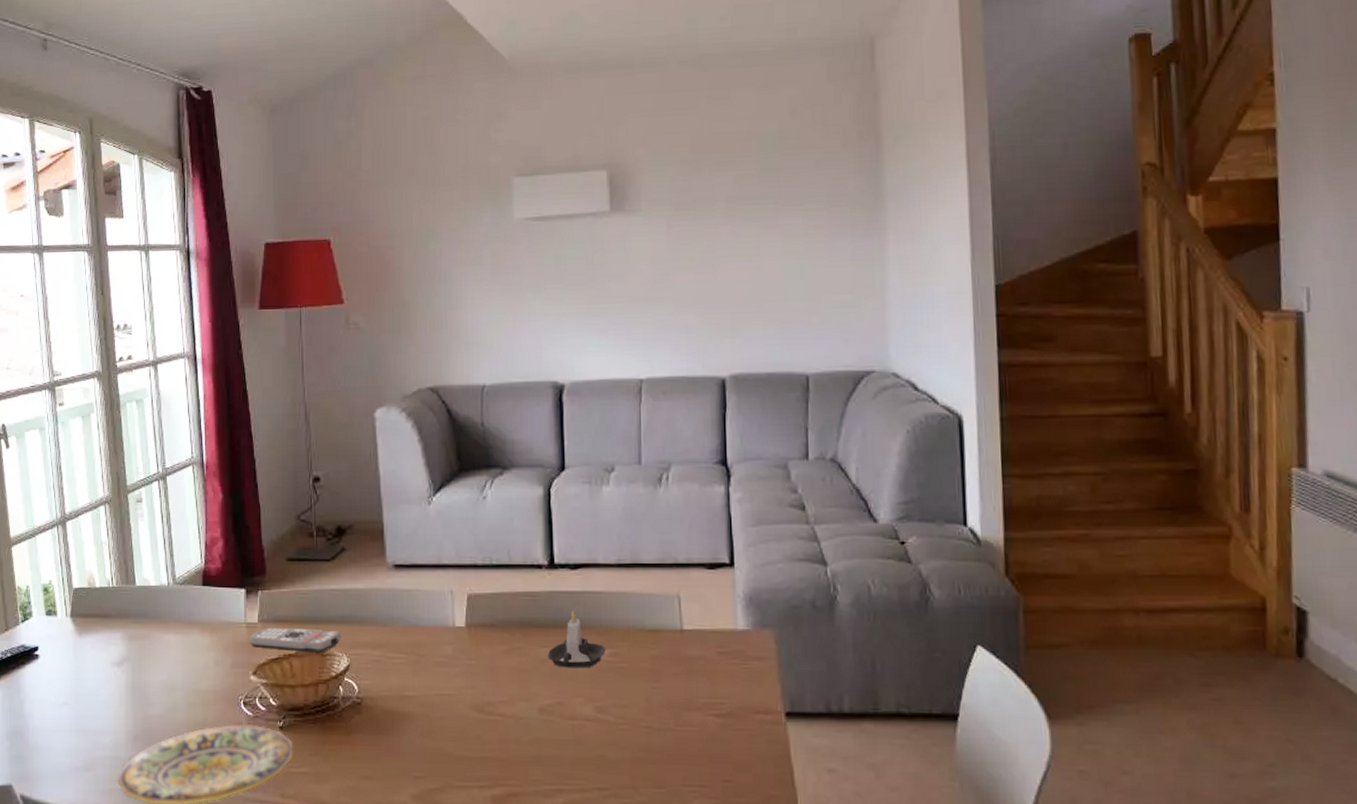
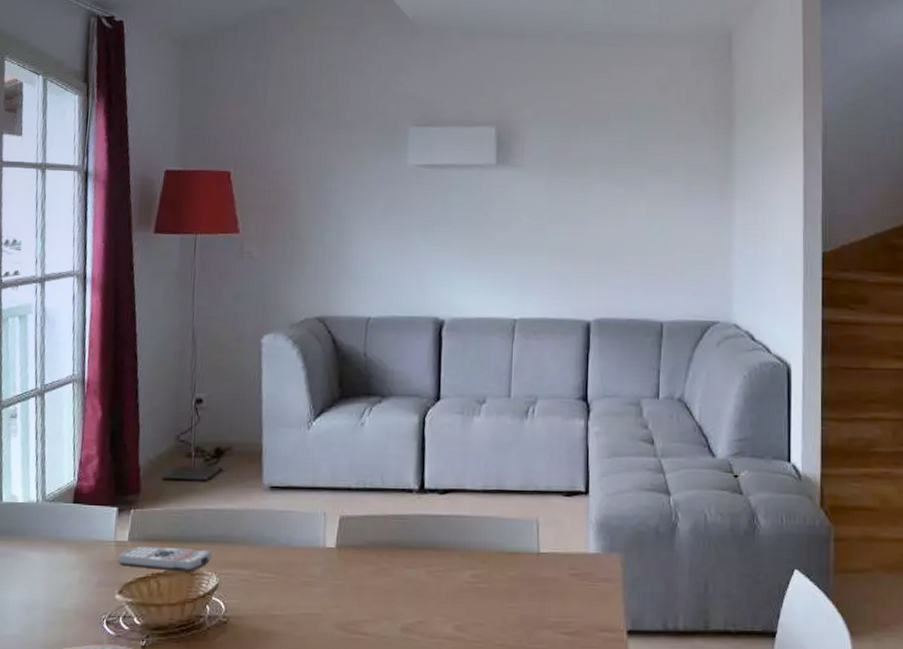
candle: present [547,610,606,668] -> none [412,533,467,589]

